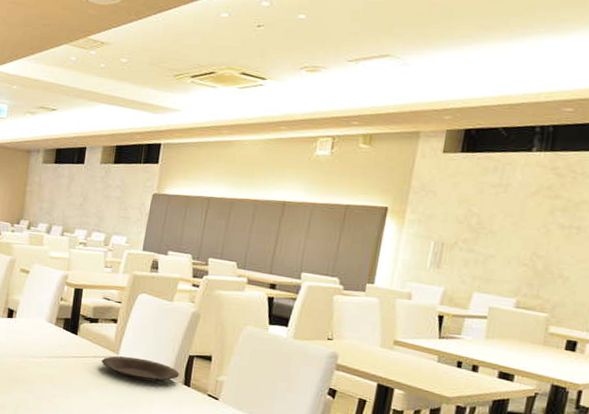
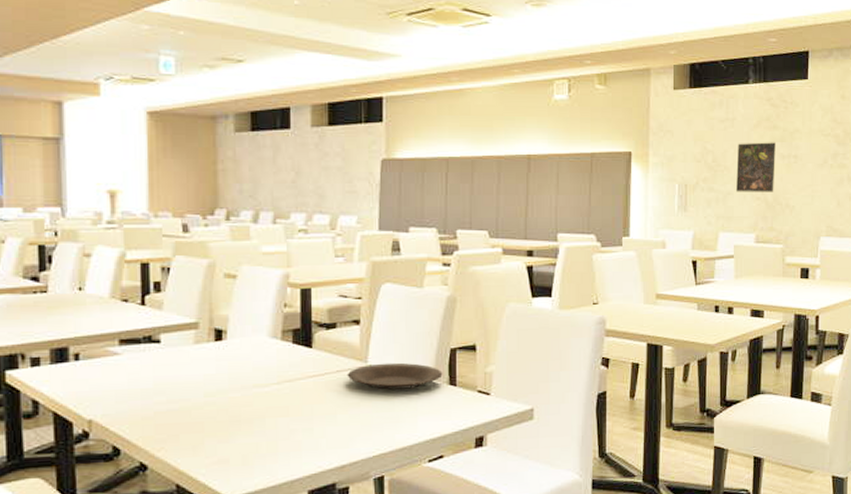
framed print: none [500,209,556,261] -> present [736,142,776,192]

